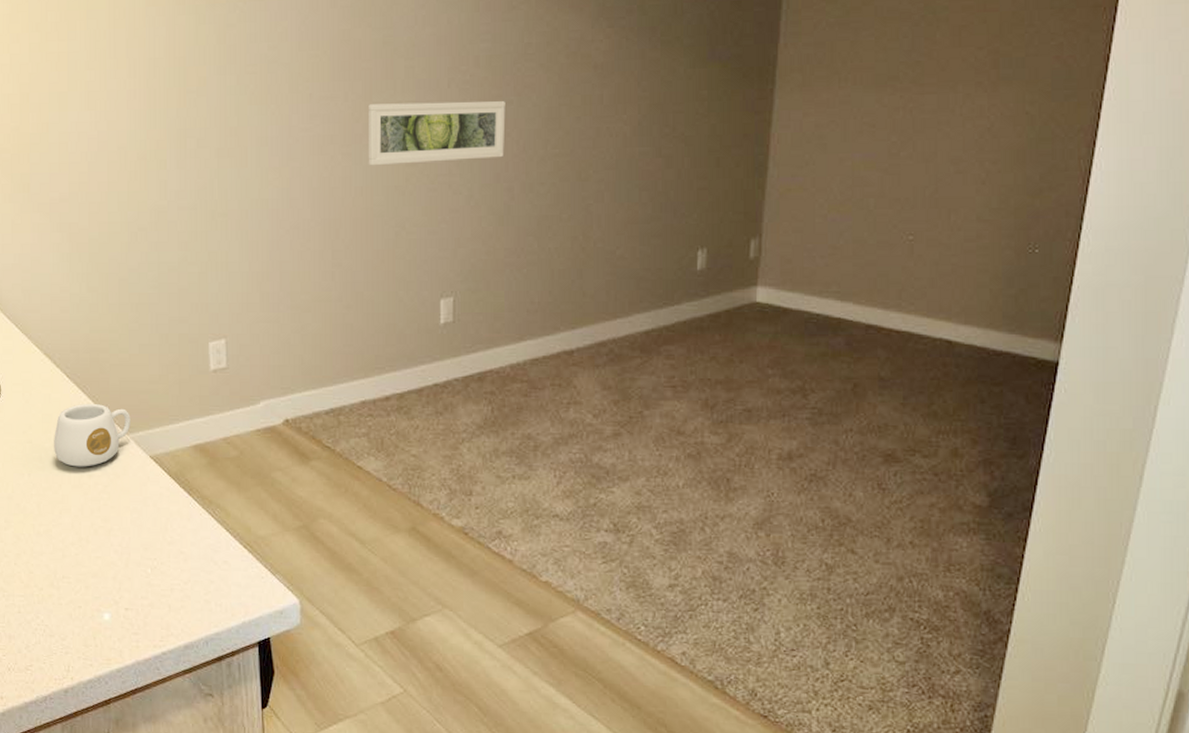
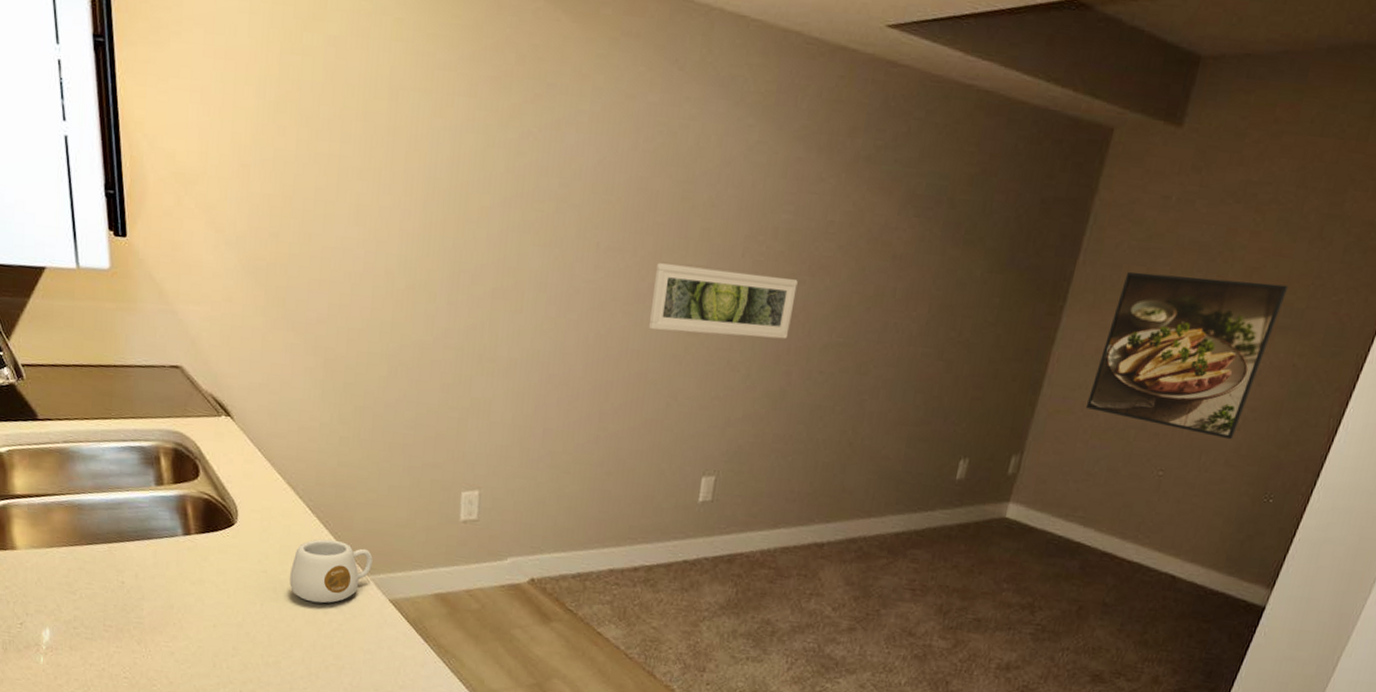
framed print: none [817,38,1001,195] -> present [1085,271,1288,440]

